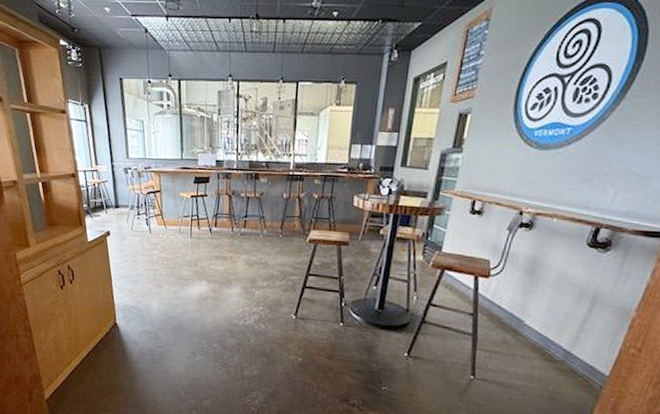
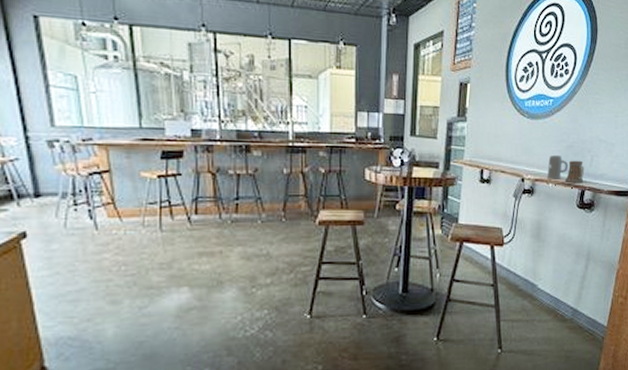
beer mug: none [551,188,582,215] -> present [546,155,568,179]
beer mug: none [575,194,604,221] -> present [565,160,585,184]

